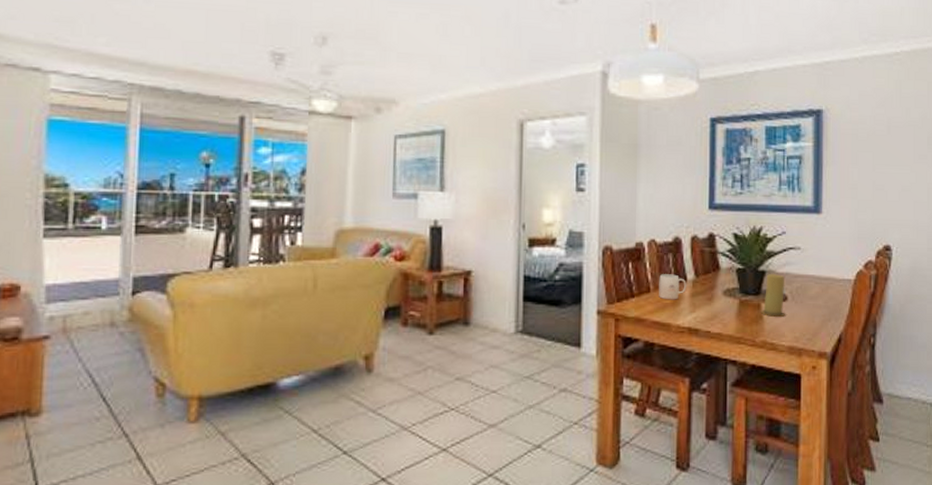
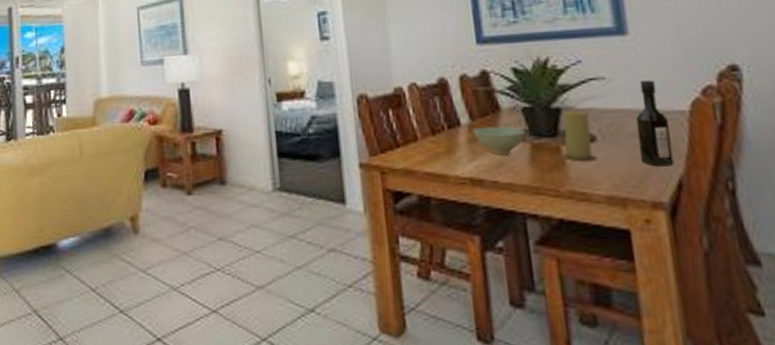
mug: present [659,274,687,300] -> none [426,119,462,148]
bowl: none [696,283,736,309] -> present [473,126,525,155]
bottle: none [816,253,840,324] -> present [635,80,674,167]

